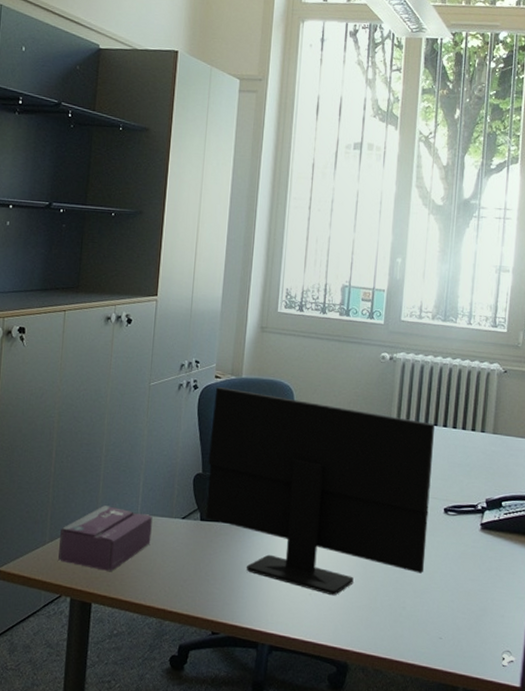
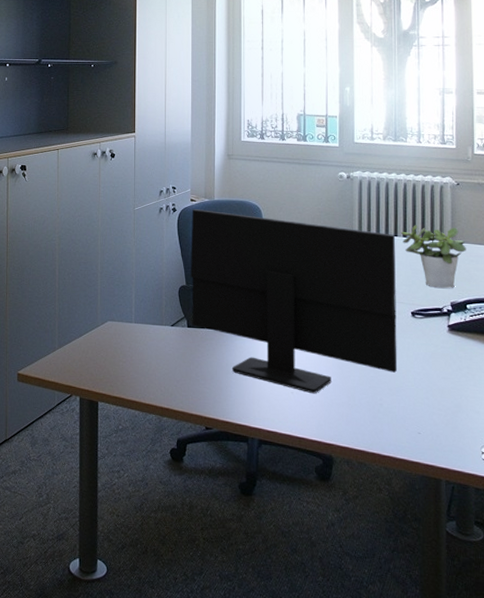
tissue box: present [58,505,153,572] -> none [67,316,145,374]
potted plant: none [441,414,507,484] -> present [400,225,466,289]

